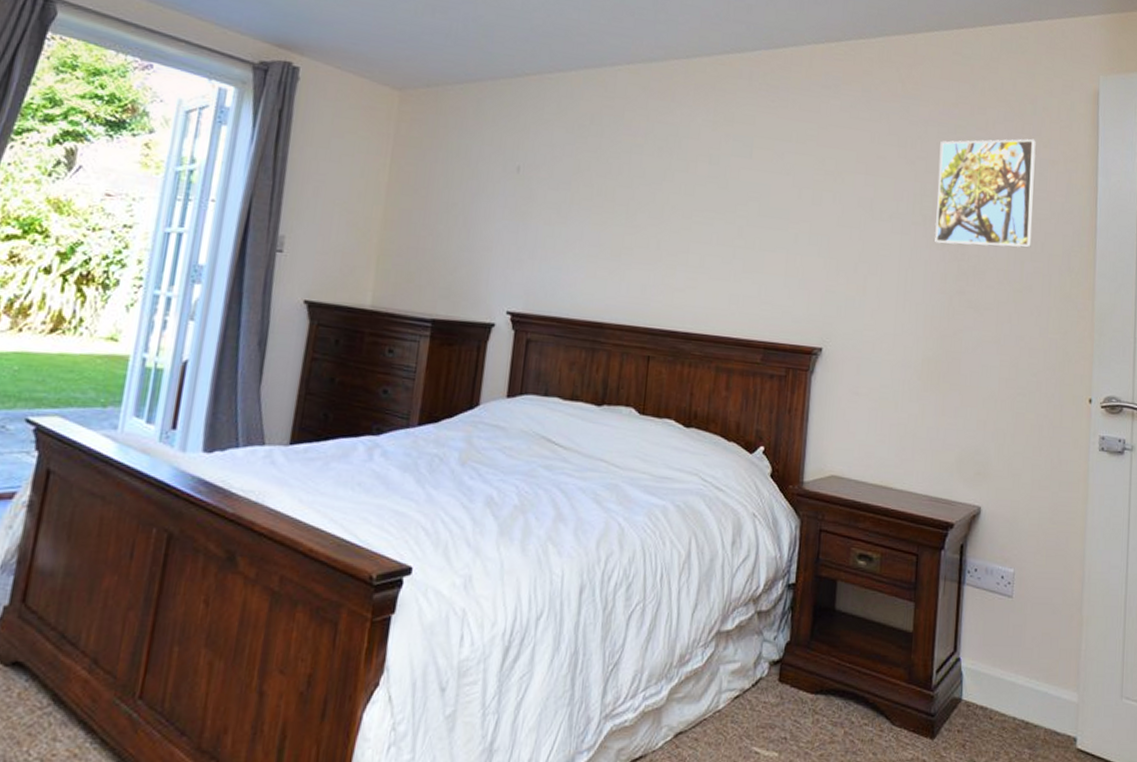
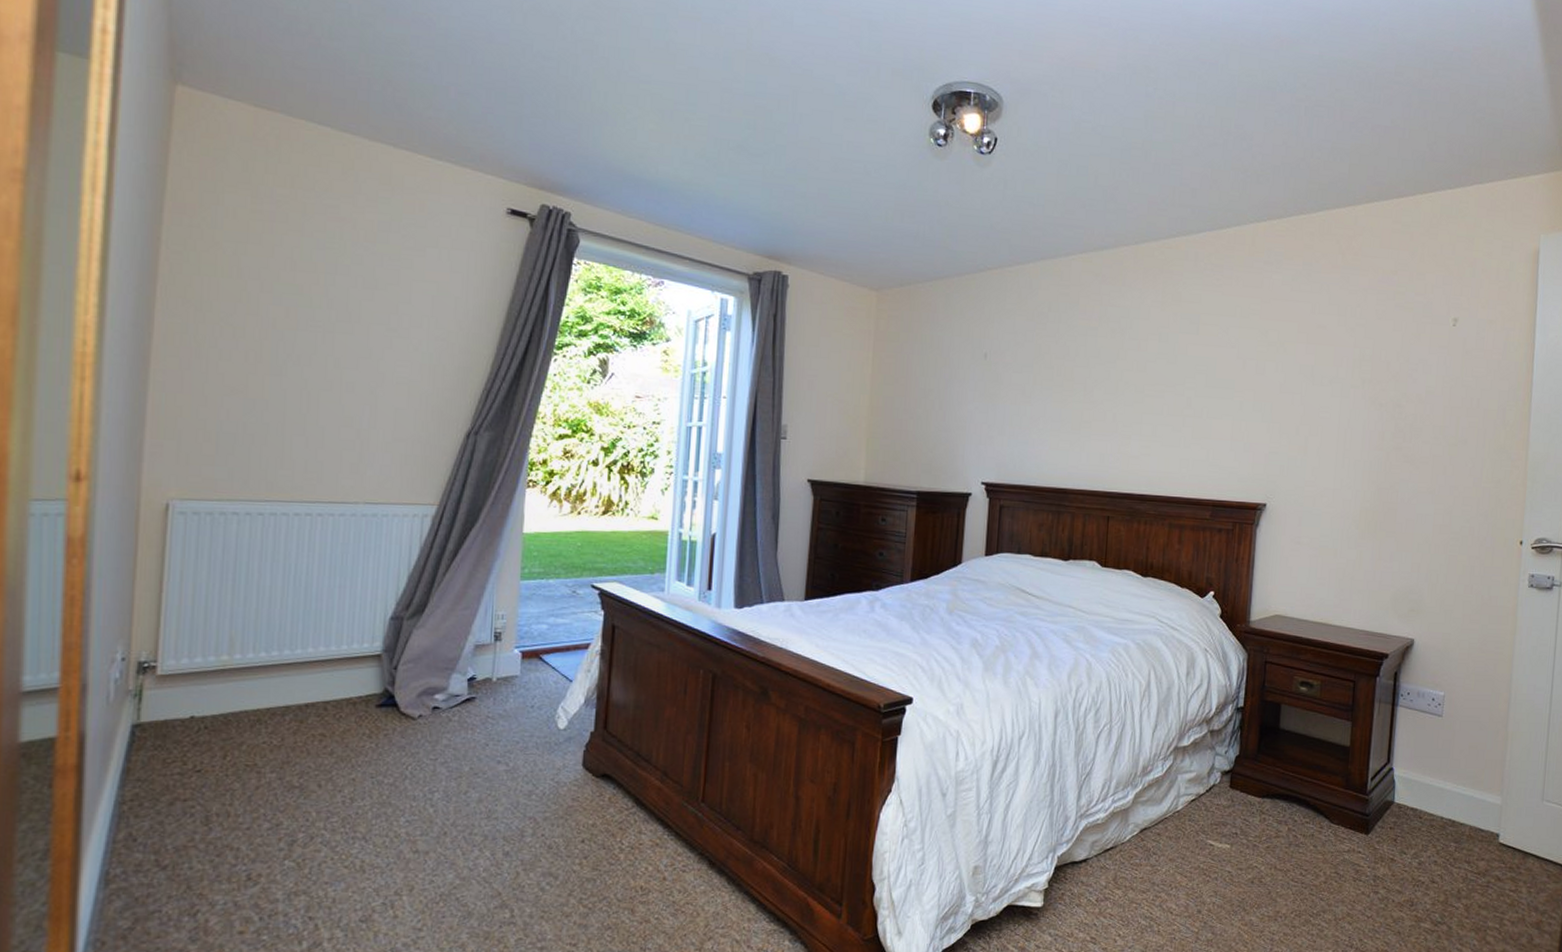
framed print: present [935,138,1036,248] -> none [1373,300,1474,405]

